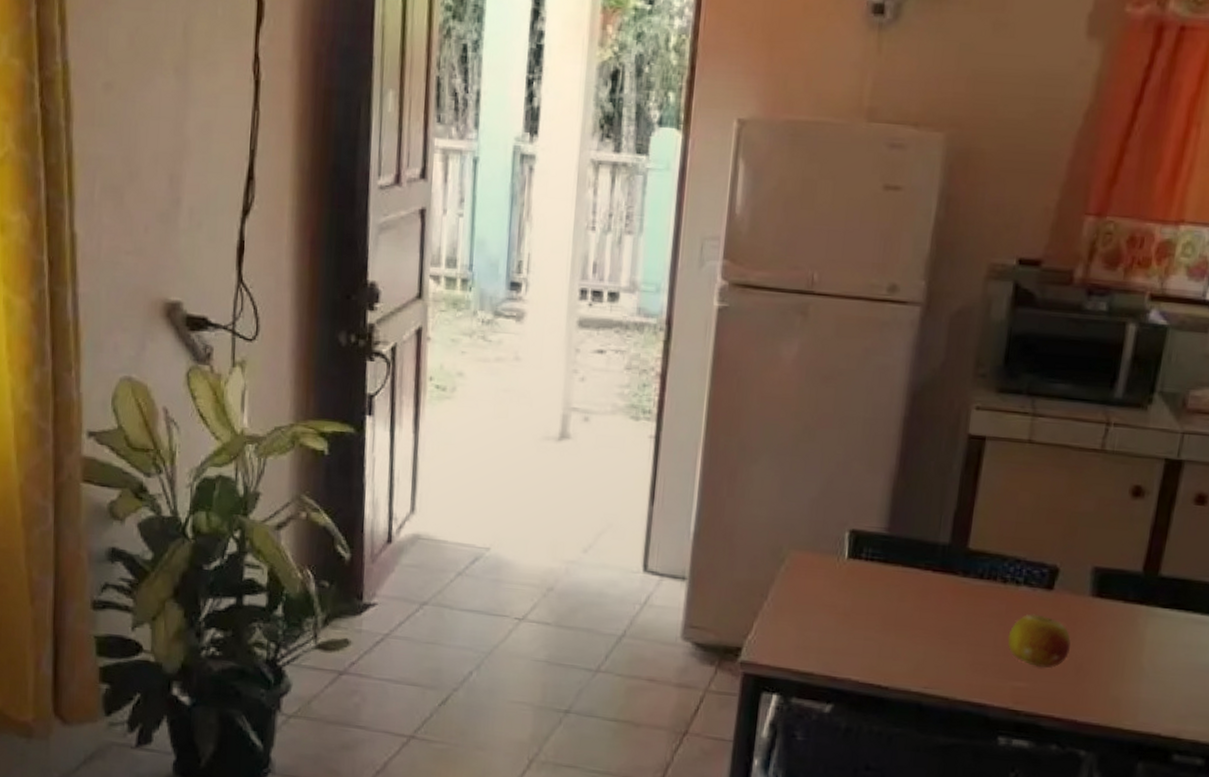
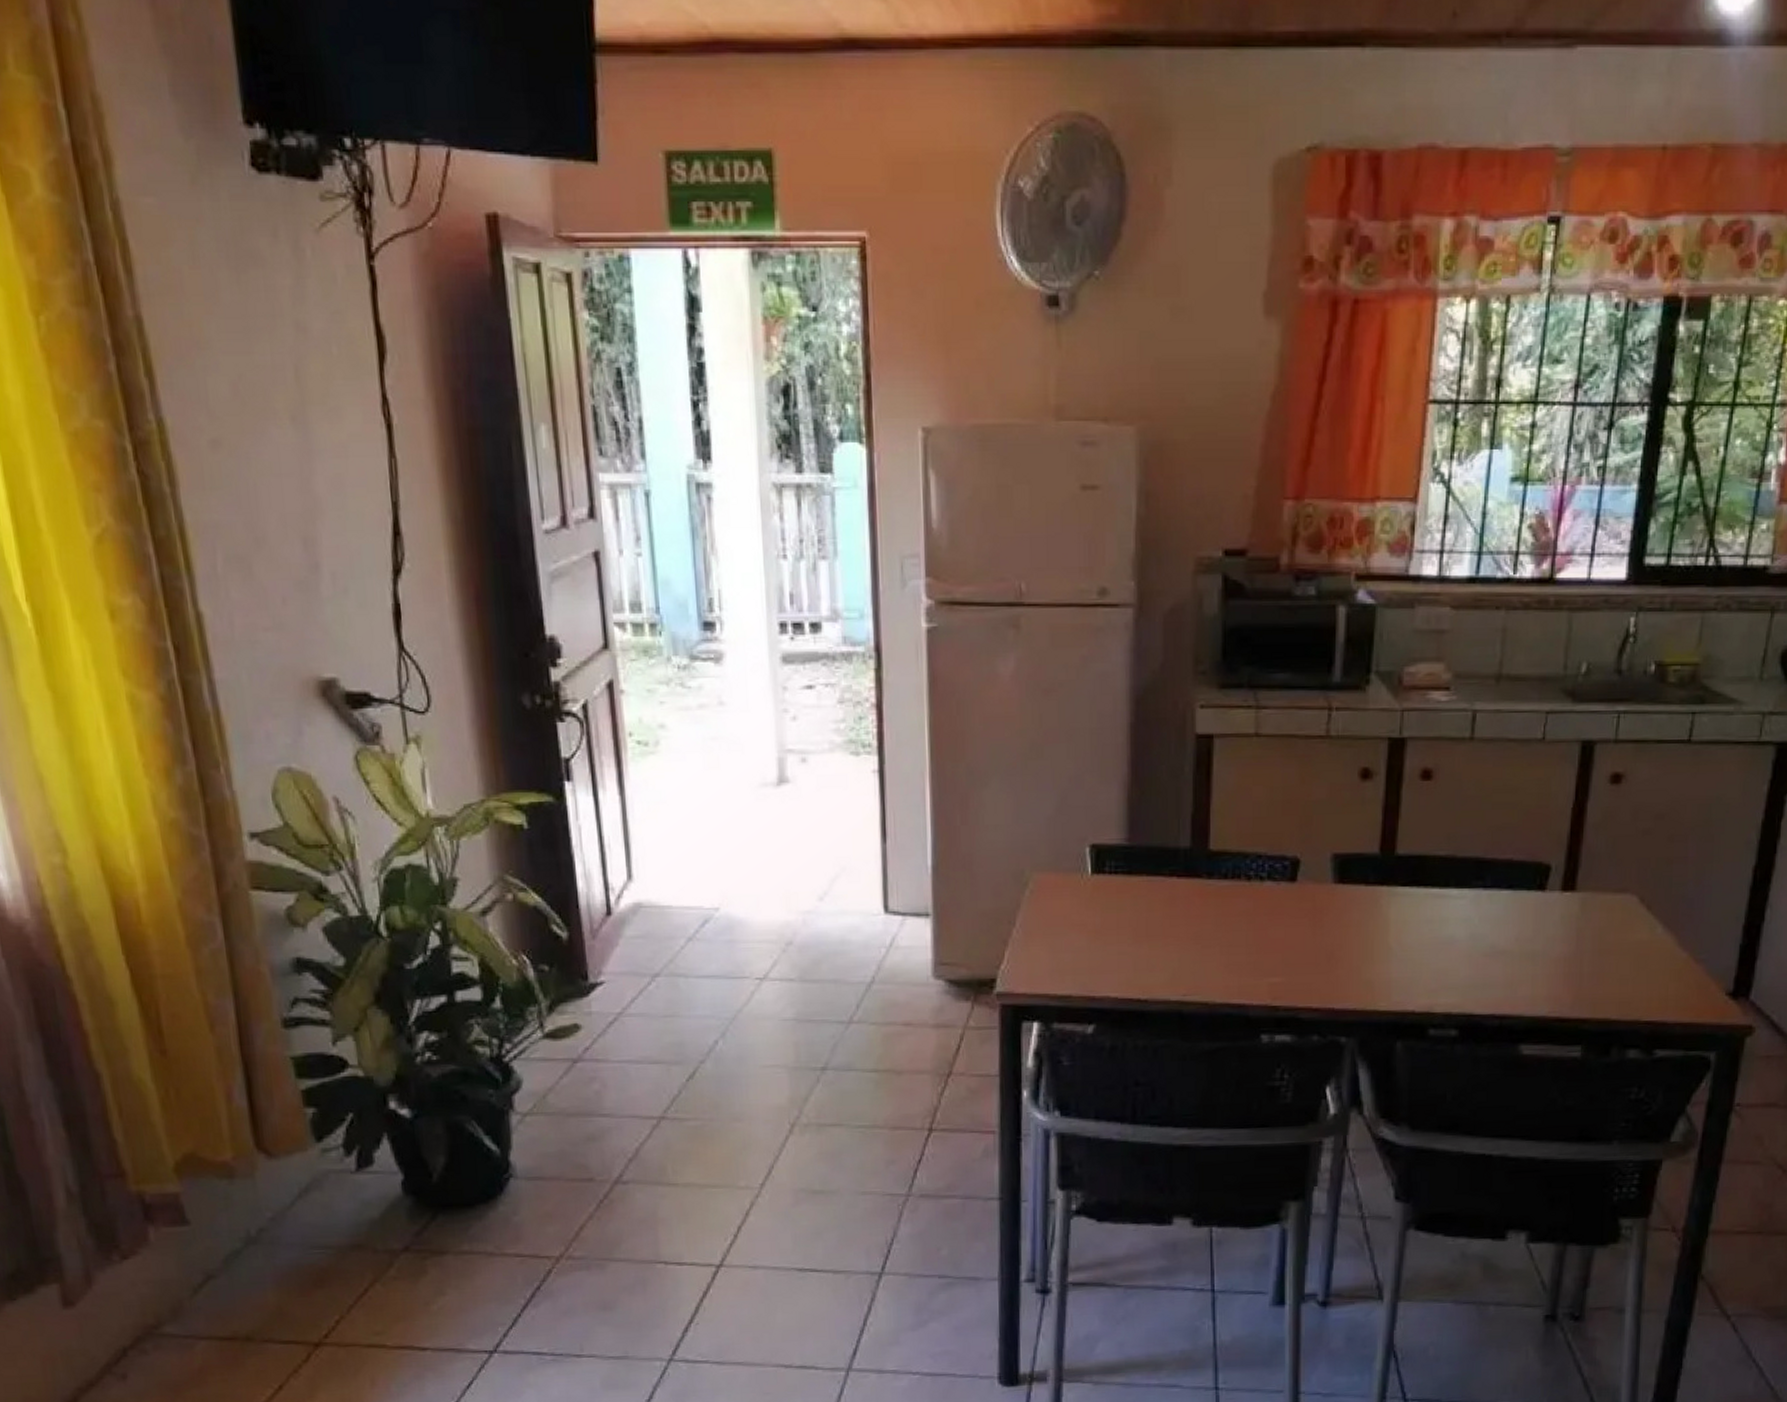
fruit: present [1007,614,1071,668] -> none [1258,908,1320,960]

